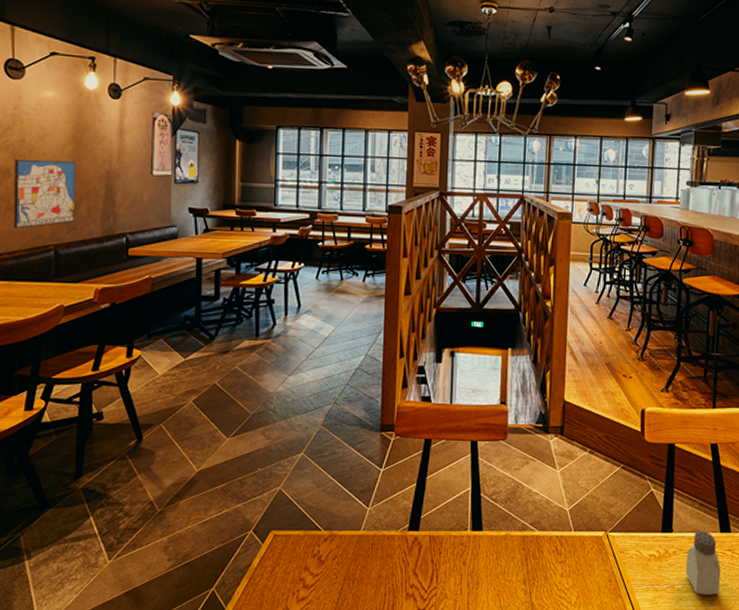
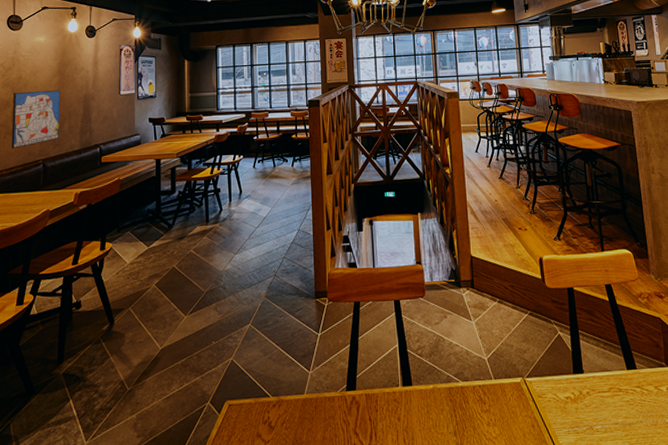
saltshaker: present [685,530,721,595] -> none [599,369,636,434]

